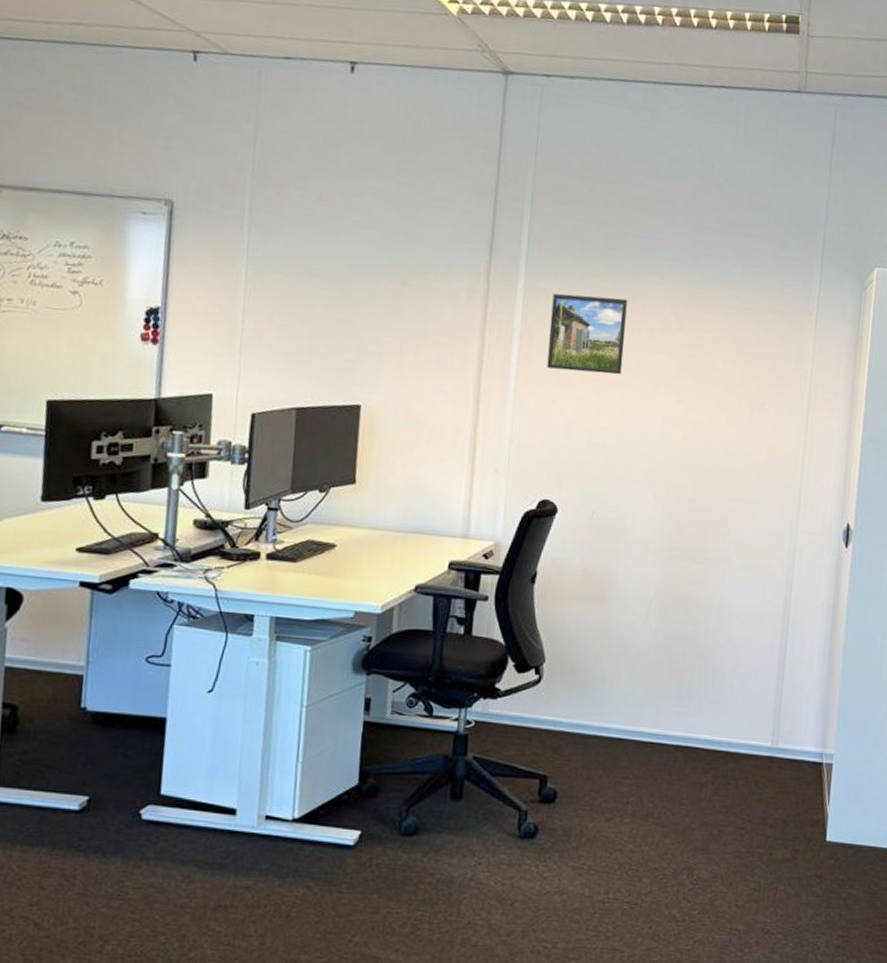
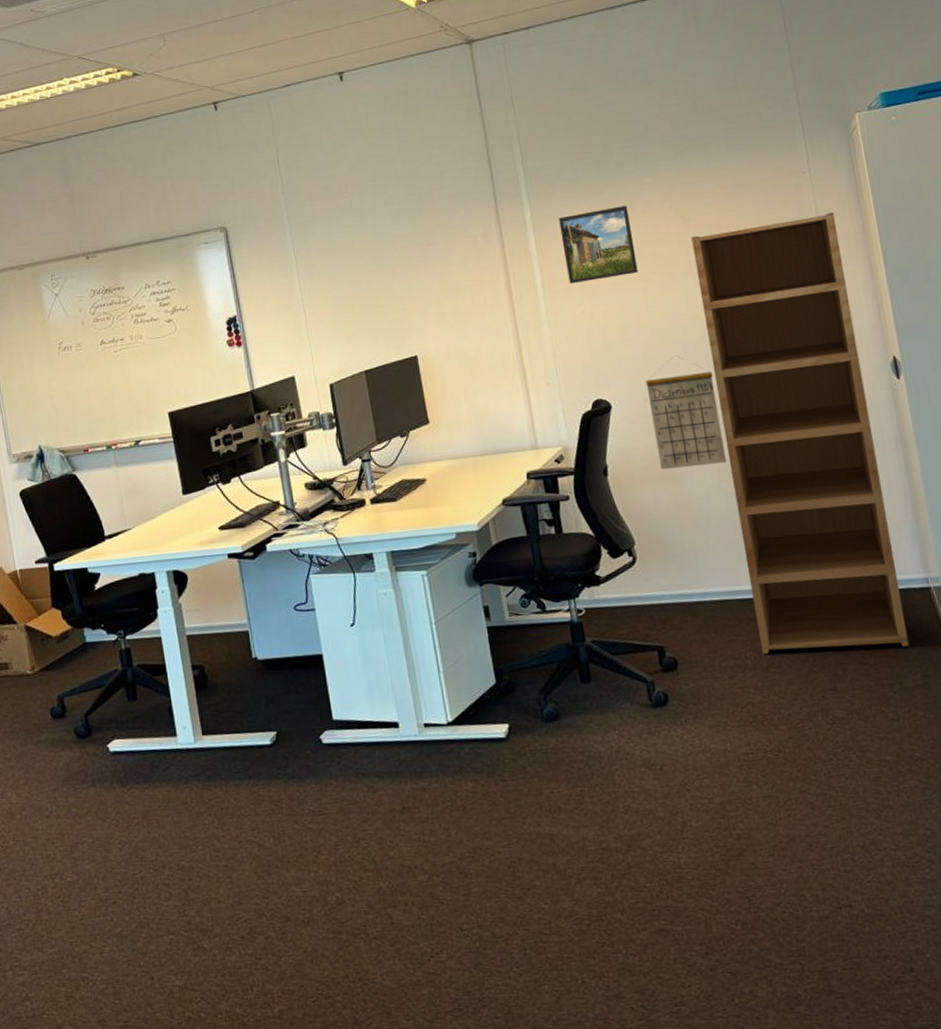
calendar: none [592,472,669,597] -> present [645,355,726,471]
bookshelf: none [644,351,830,819] -> present [691,212,910,654]

